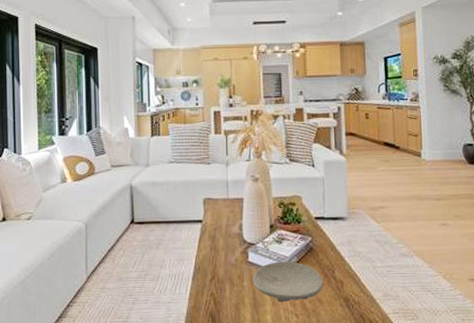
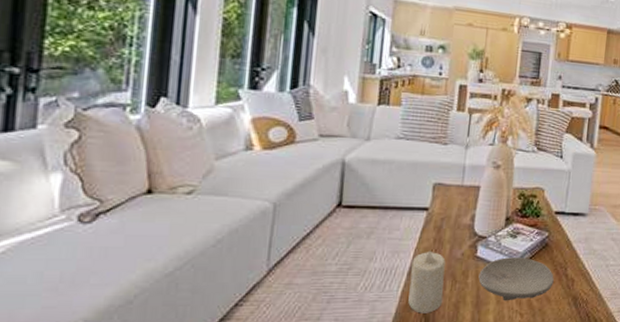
candle: none [195,257,225,314] -> present [408,250,446,313]

